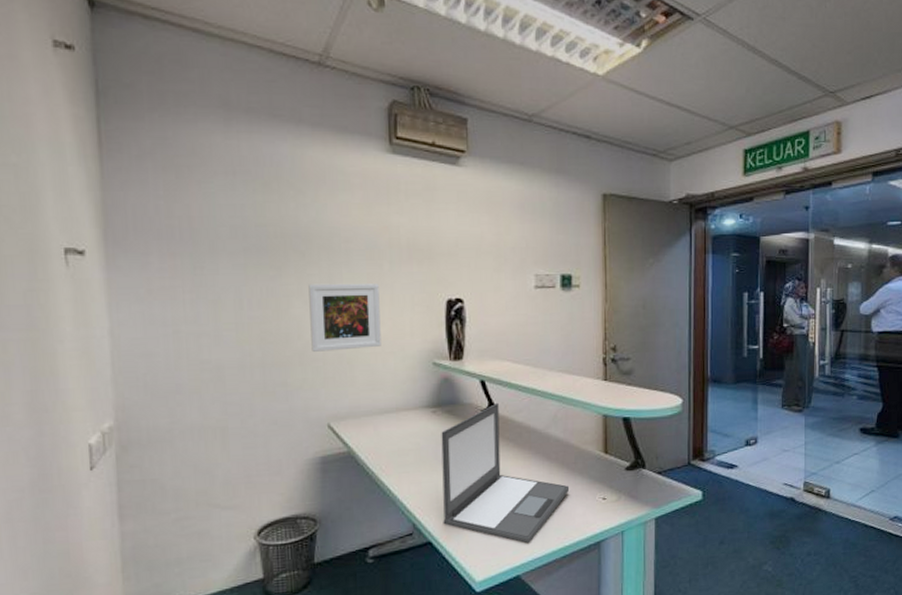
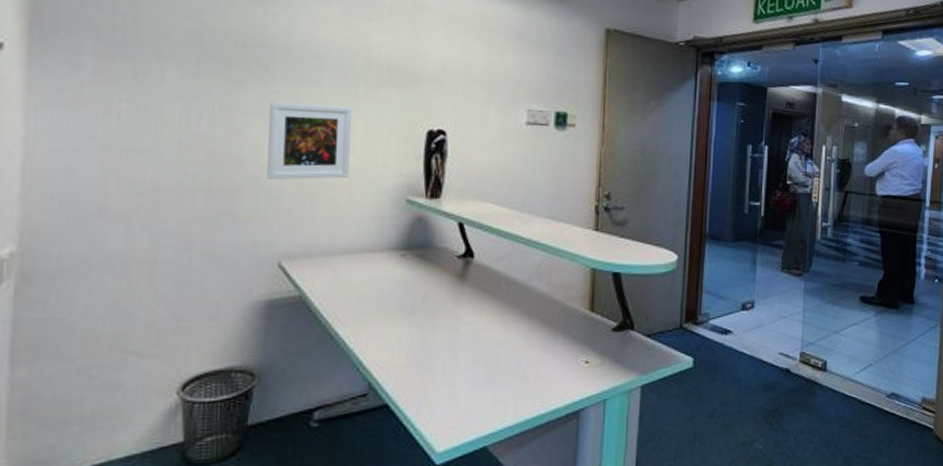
laptop: present [441,402,570,544] -> none [403,248,550,410]

